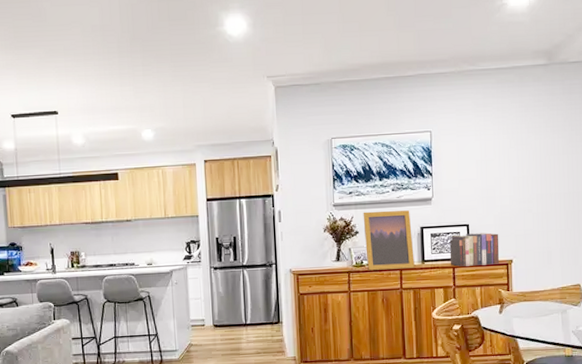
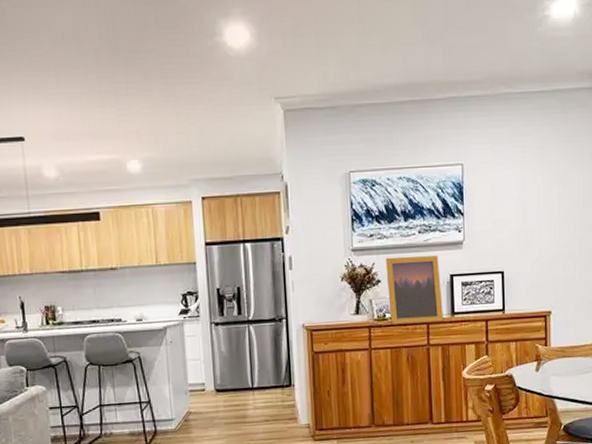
books: present [449,232,500,267] -> none [482,280,537,320]

